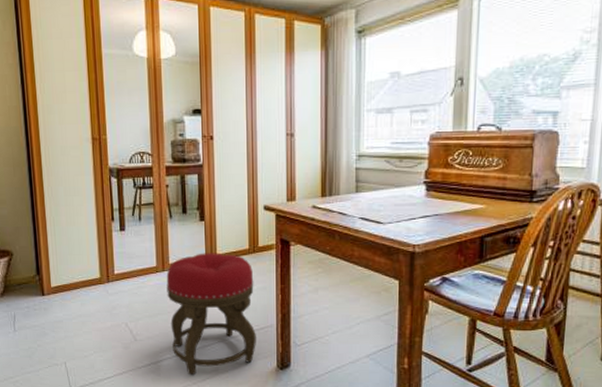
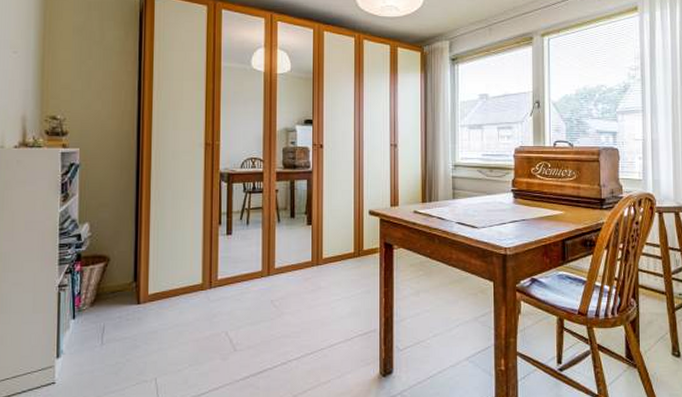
stool: present [166,253,257,376] -> none [271,256,361,387]

